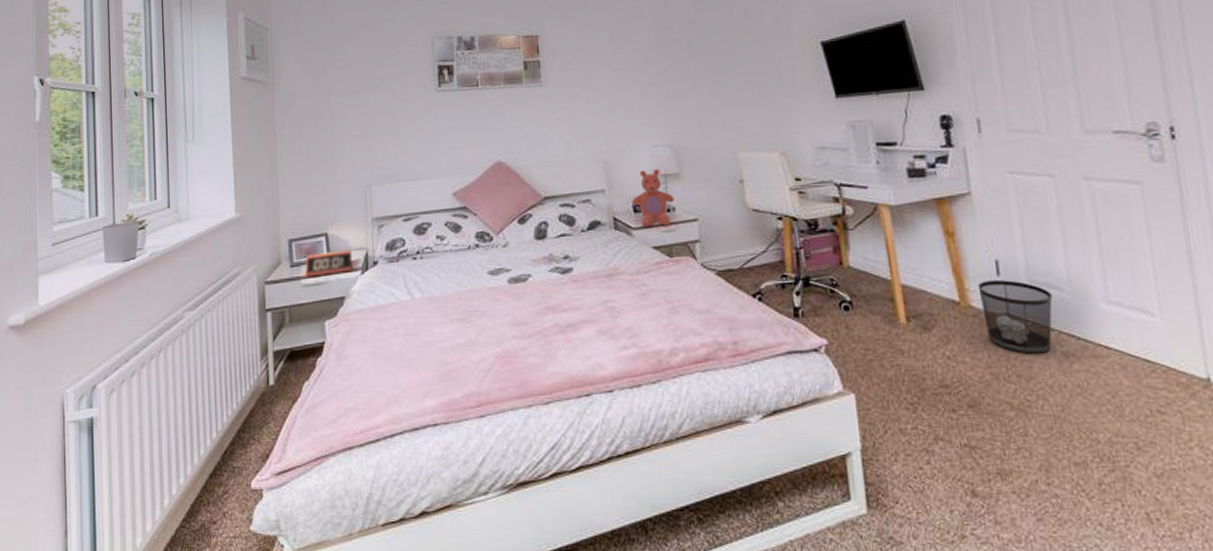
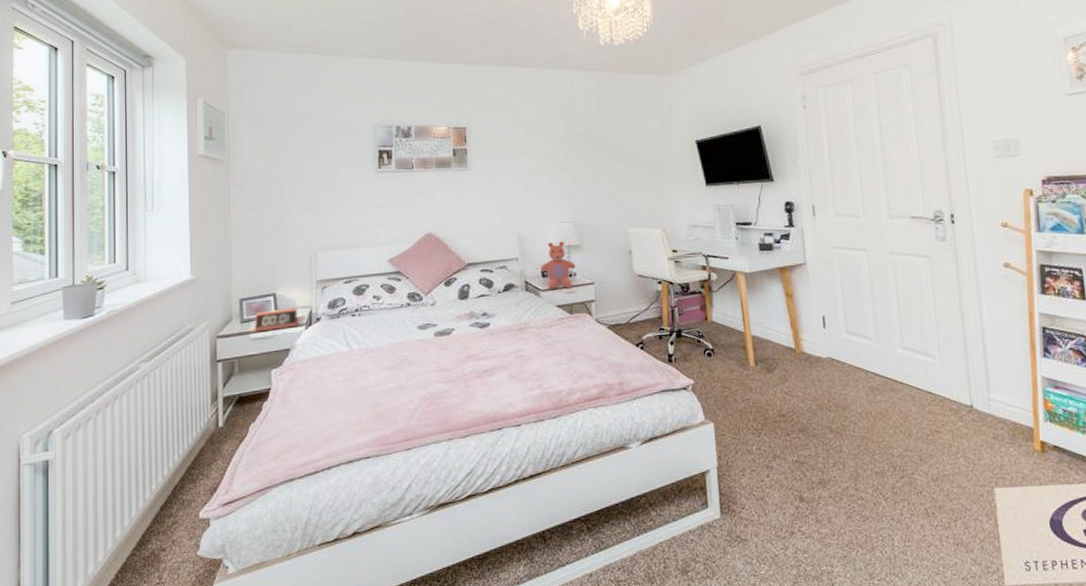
waste bin: present [978,280,1053,354] -> none [809,331,864,389]

